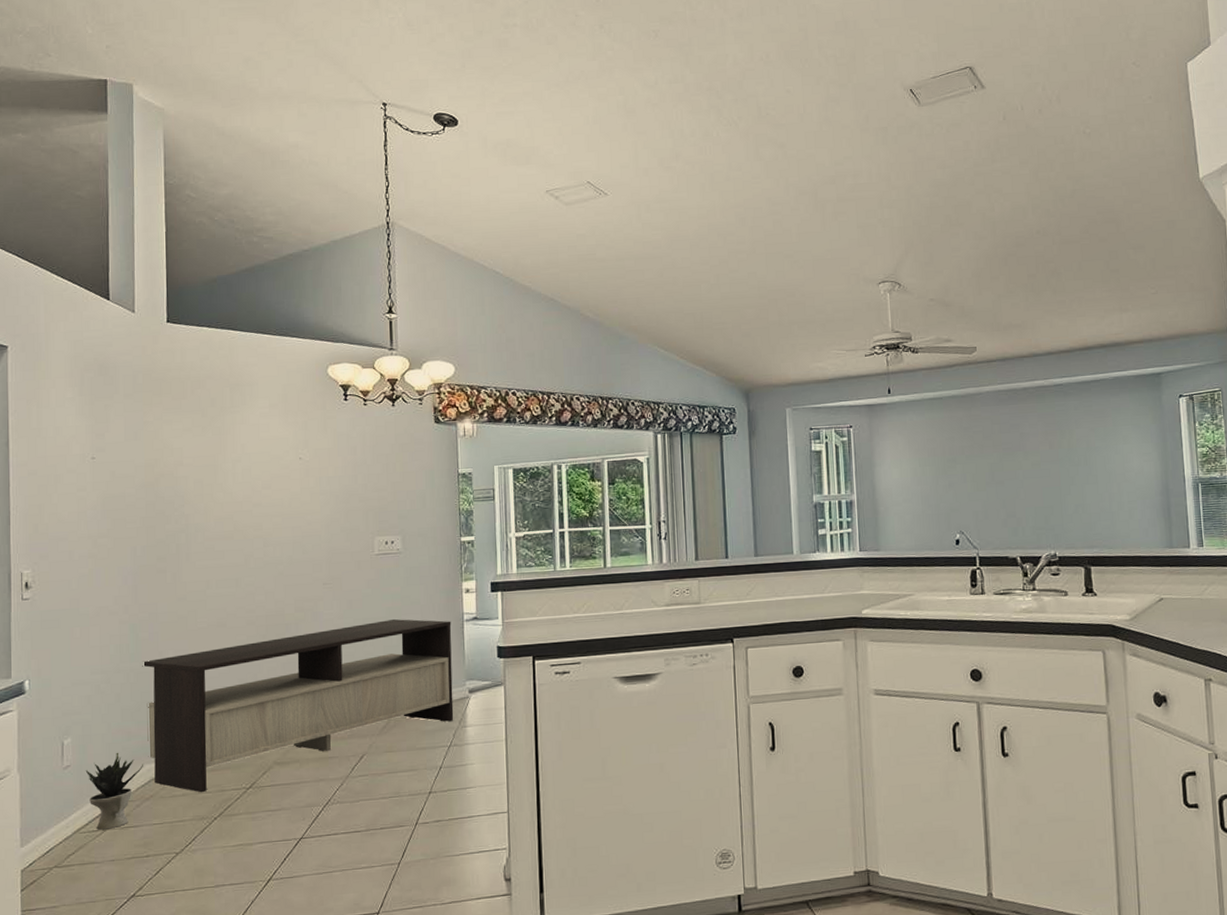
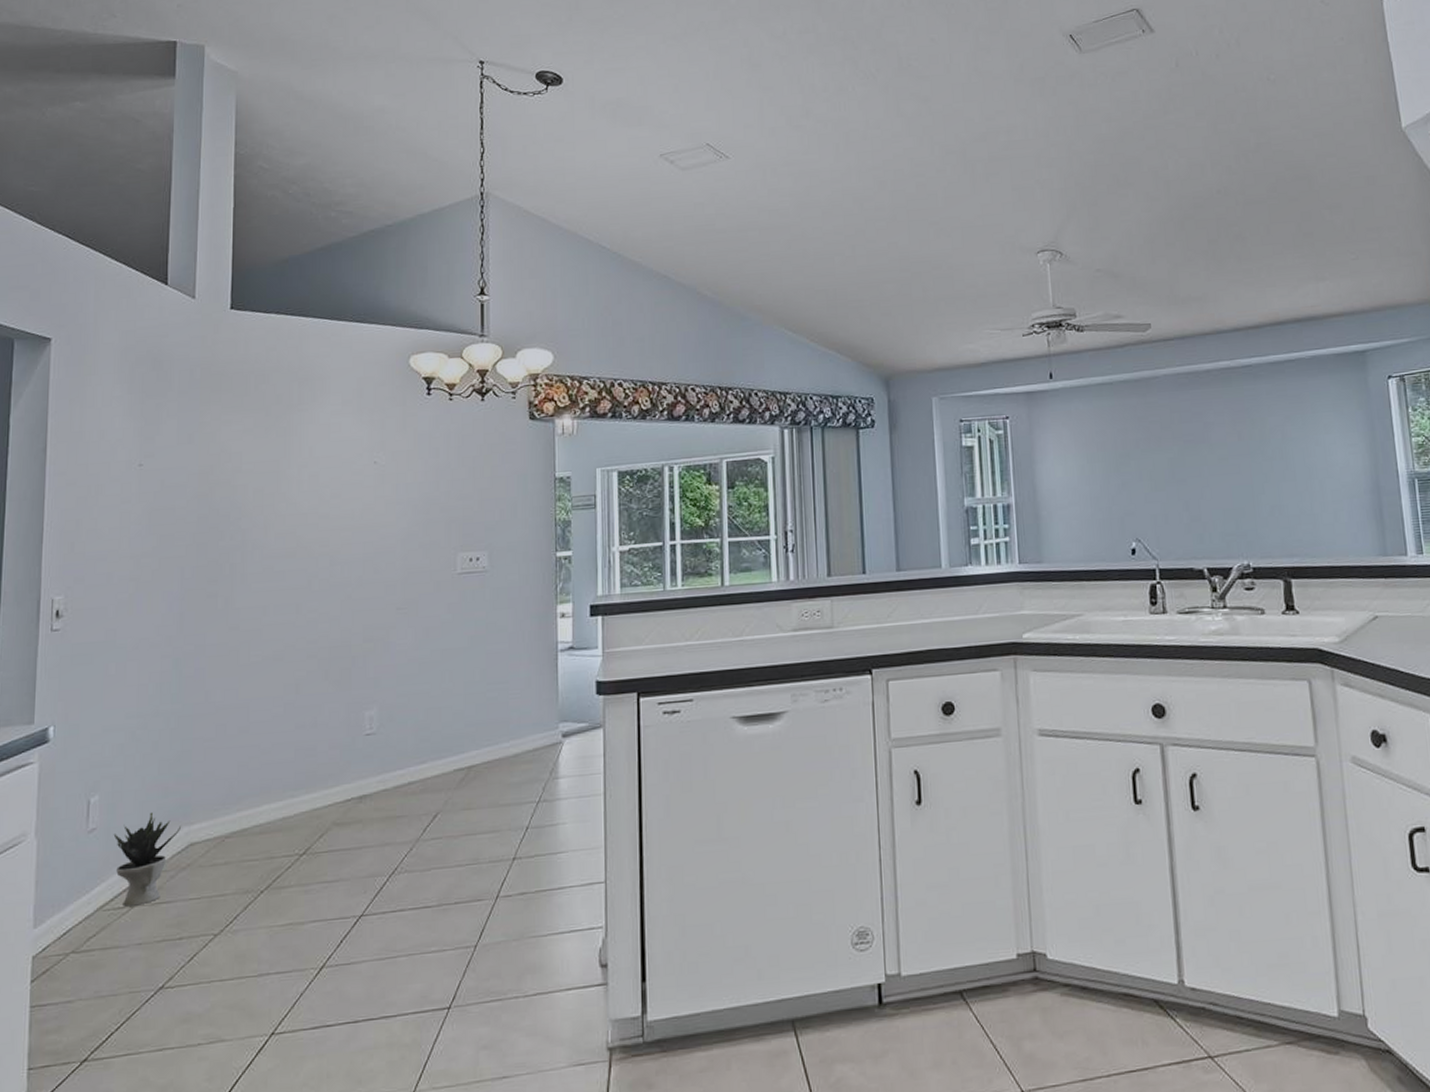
tv stand: present [142,619,454,793] -> none [185,649,544,861]

